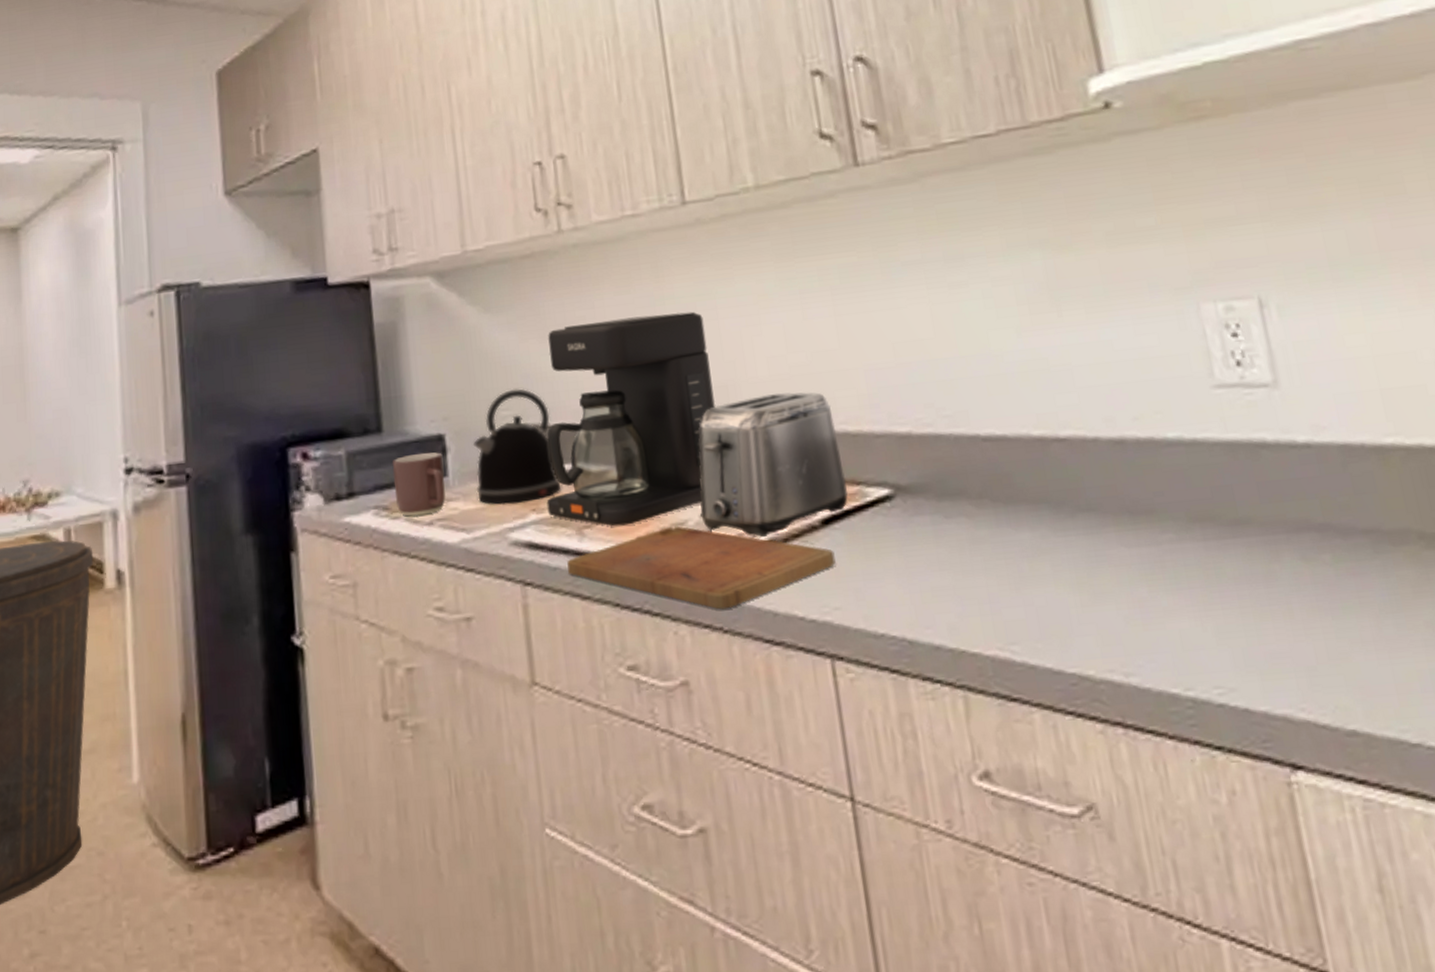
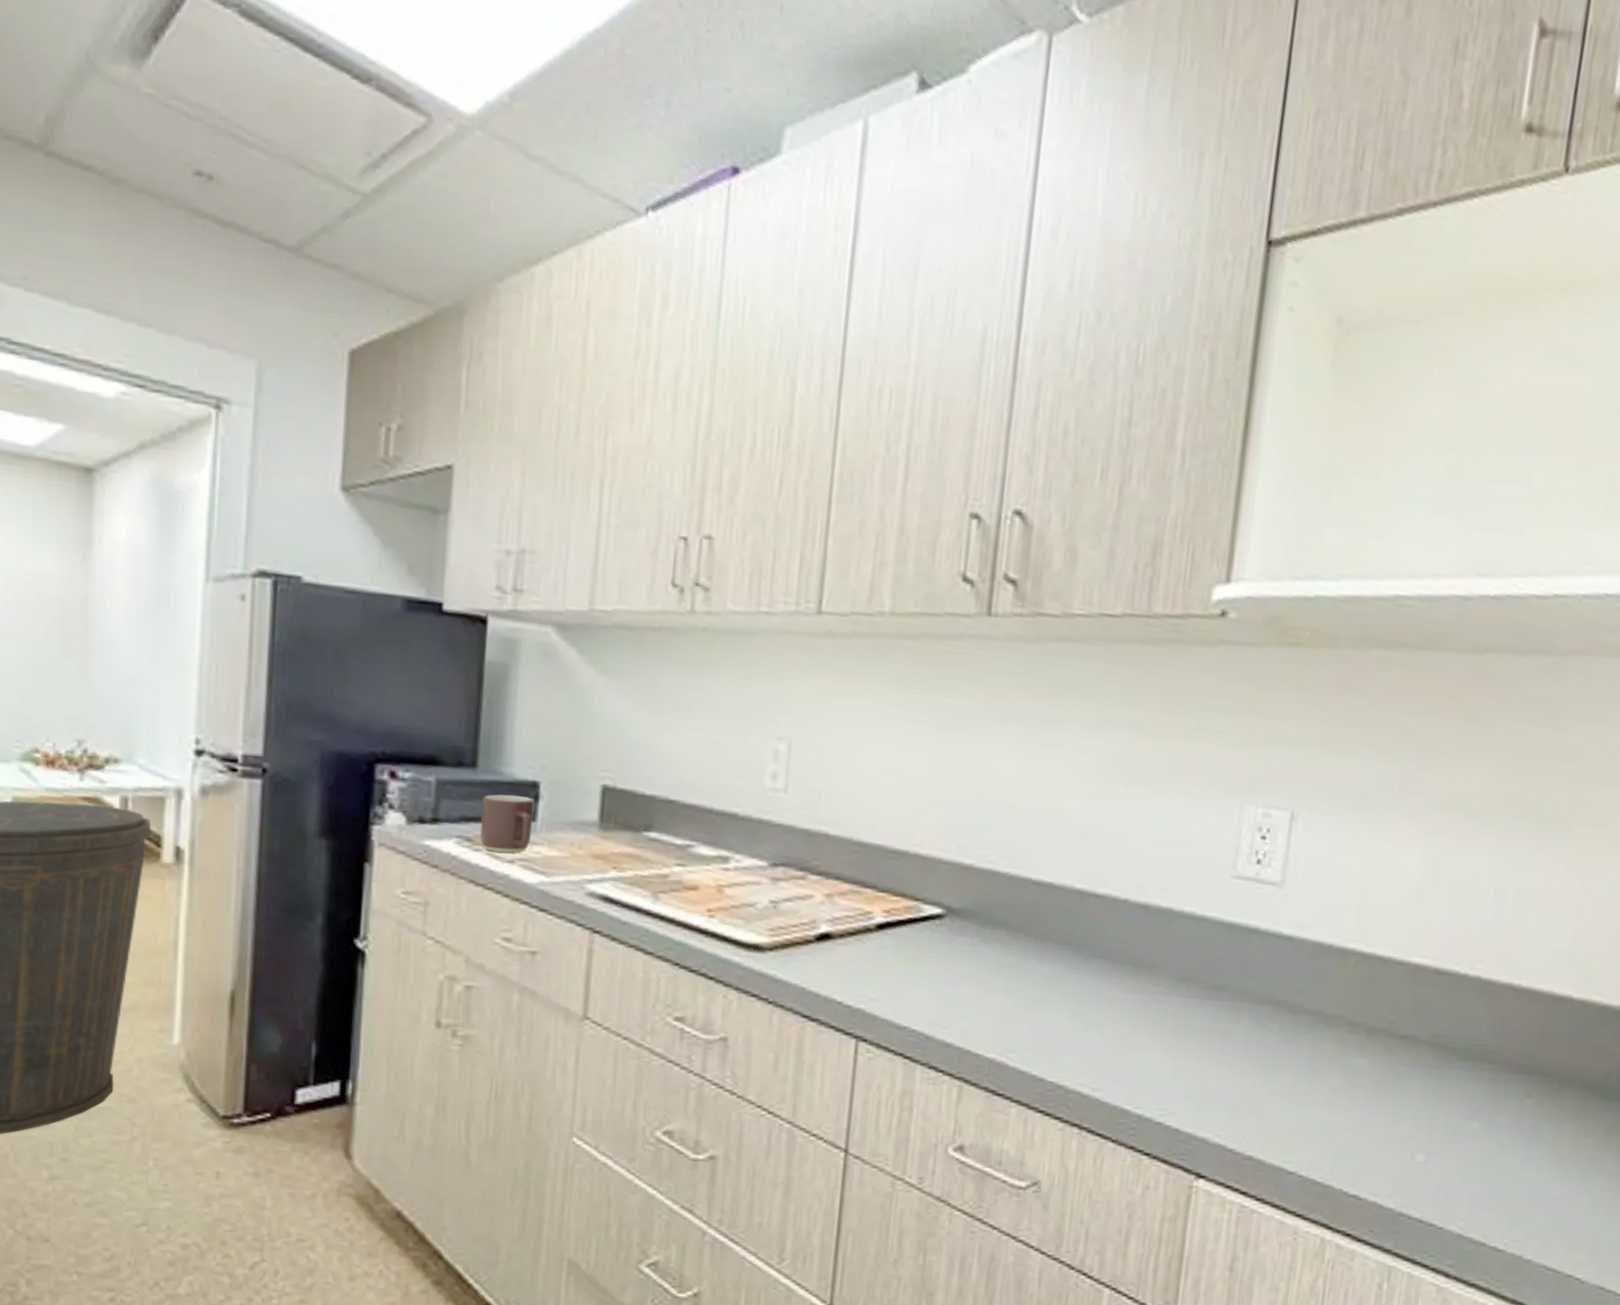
kettle: present [472,388,561,504] -> none [562,753,648,859]
coffee maker: present [546,311,716,527] -> none [628,705,813,897]
cutting board: present [567,526,836,610] -> none [637,905,881,984]
toaster: present [698,392,849,537] -> none [770,806,910,929]

